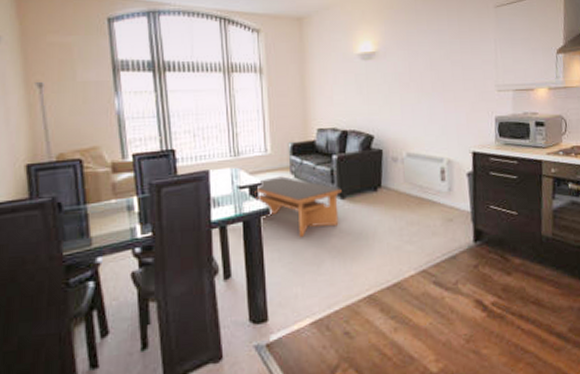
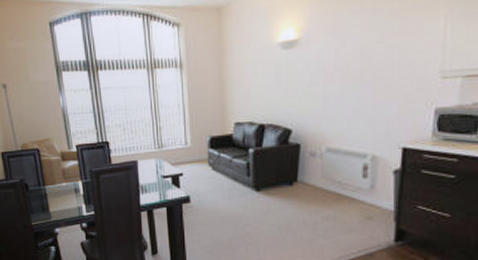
coffee table: present [254,176,342,238] -> none [176,168,257,225]

